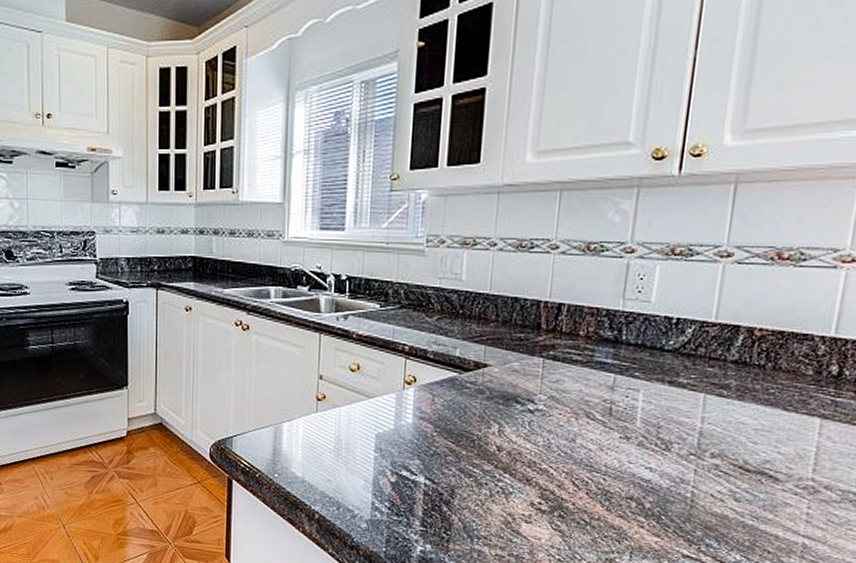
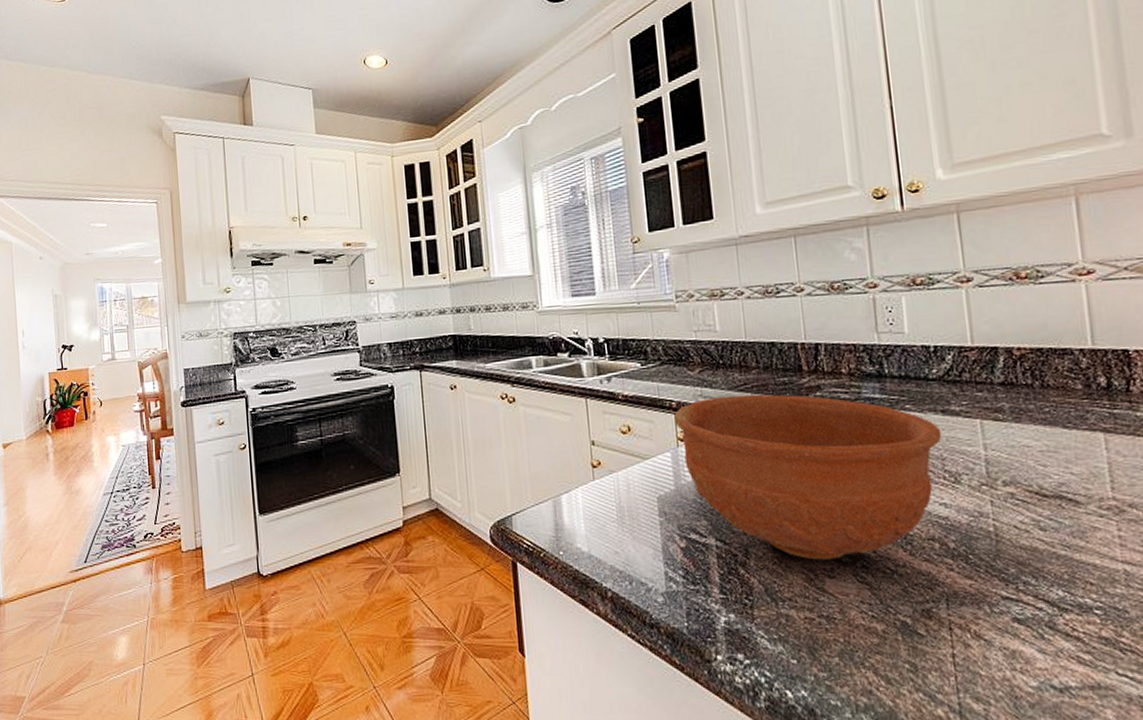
bowl: none [404,345,664,507] -> present [674,394,942,560]

